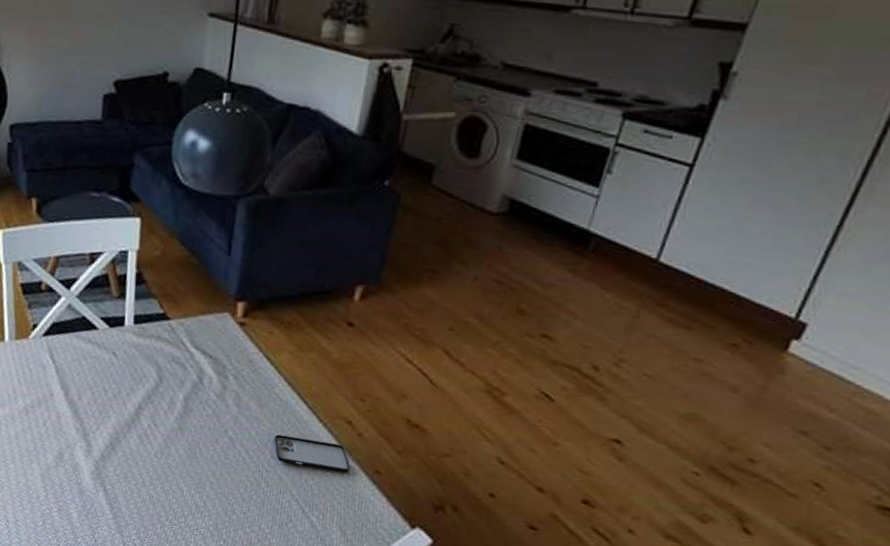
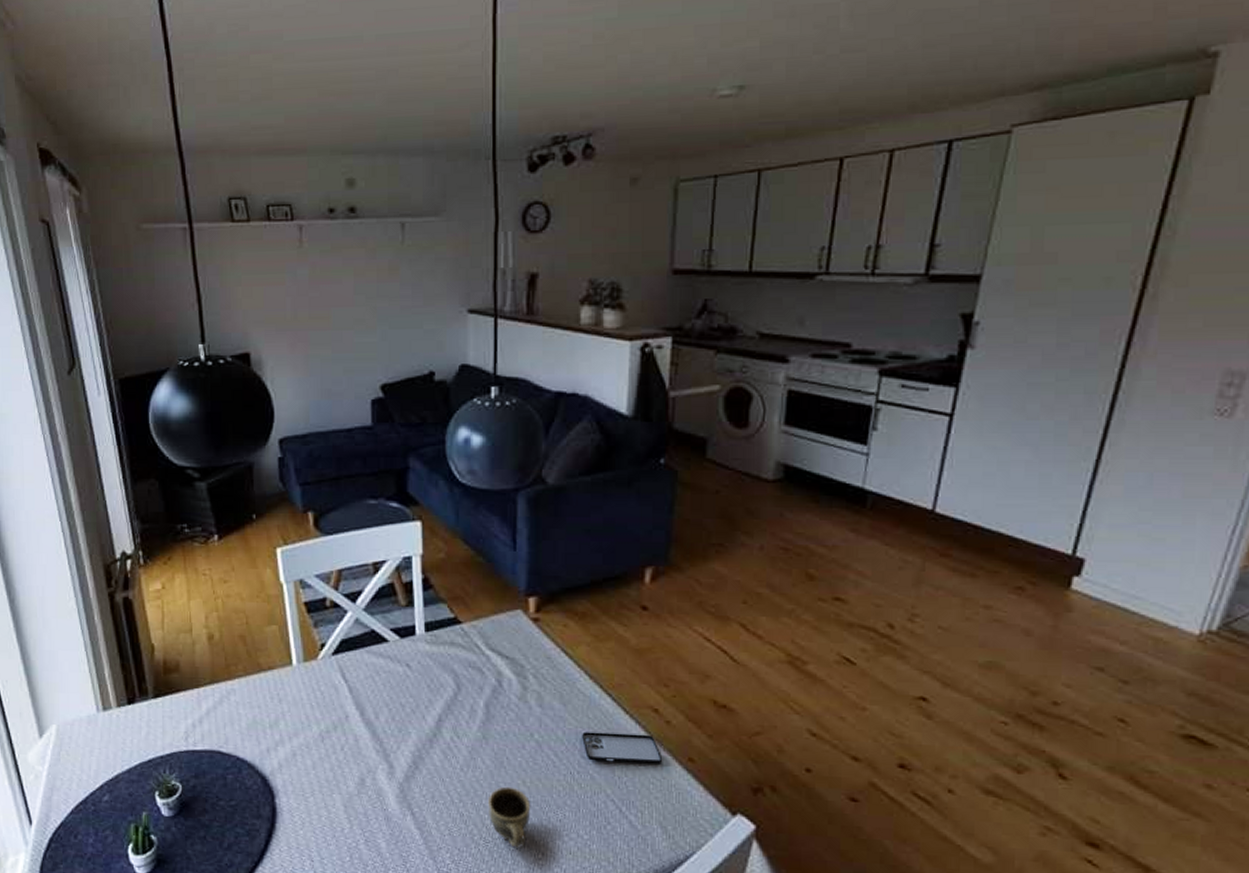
cup: none [176,476,218,534] -> present [487,786,531,848]

